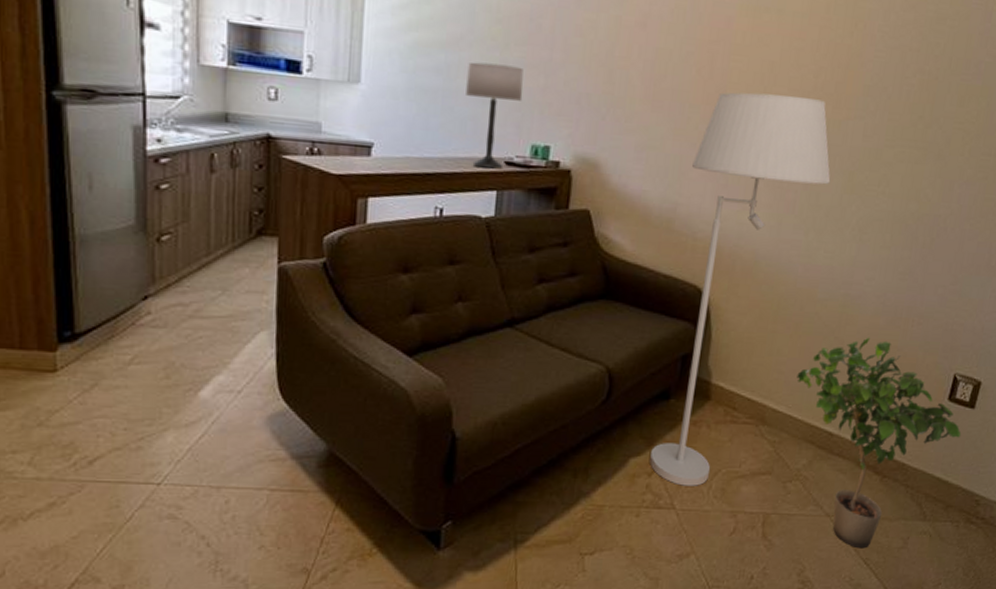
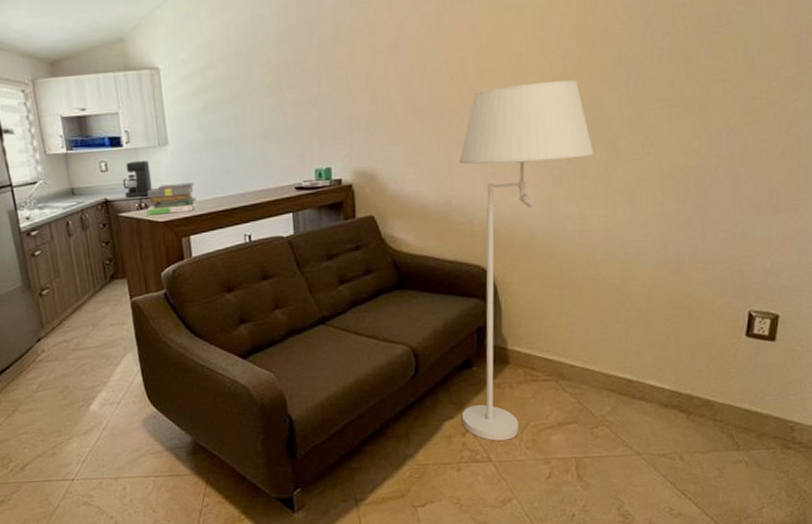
coffee maker: none [293,93,333,140] -> present [122,160,152,198]
books: none [318,130,384,169] -> present [146,182,197,216]
table lamp: present [466,62,524,169] -> none [251,105,301,196]
potted plant: present [797,337,961,549] -> none [588,288,765,482]

